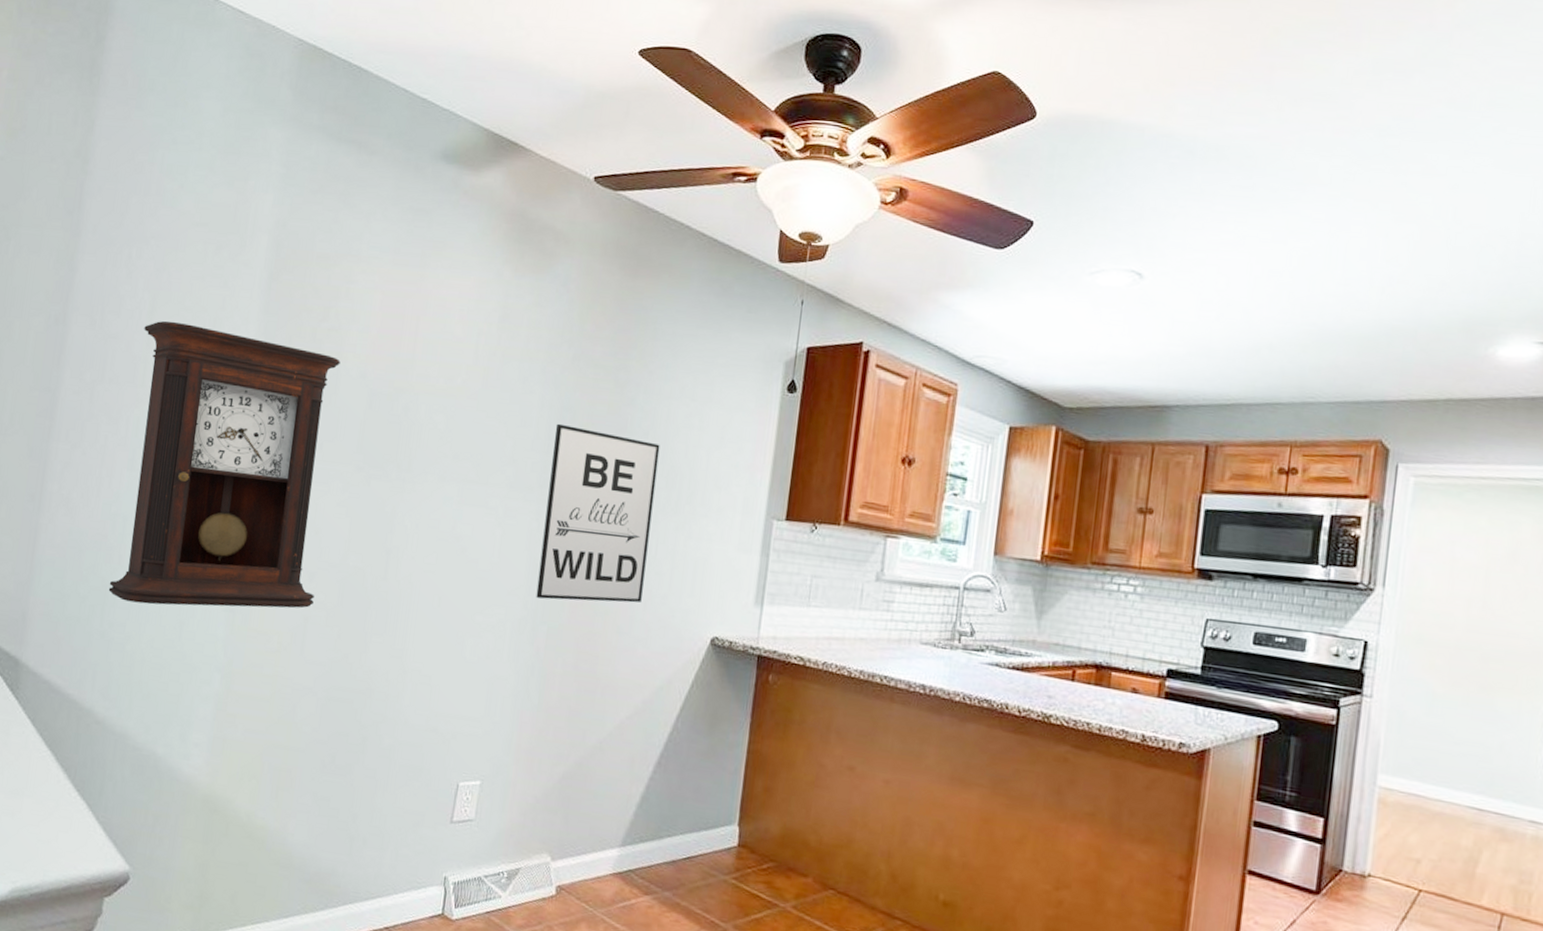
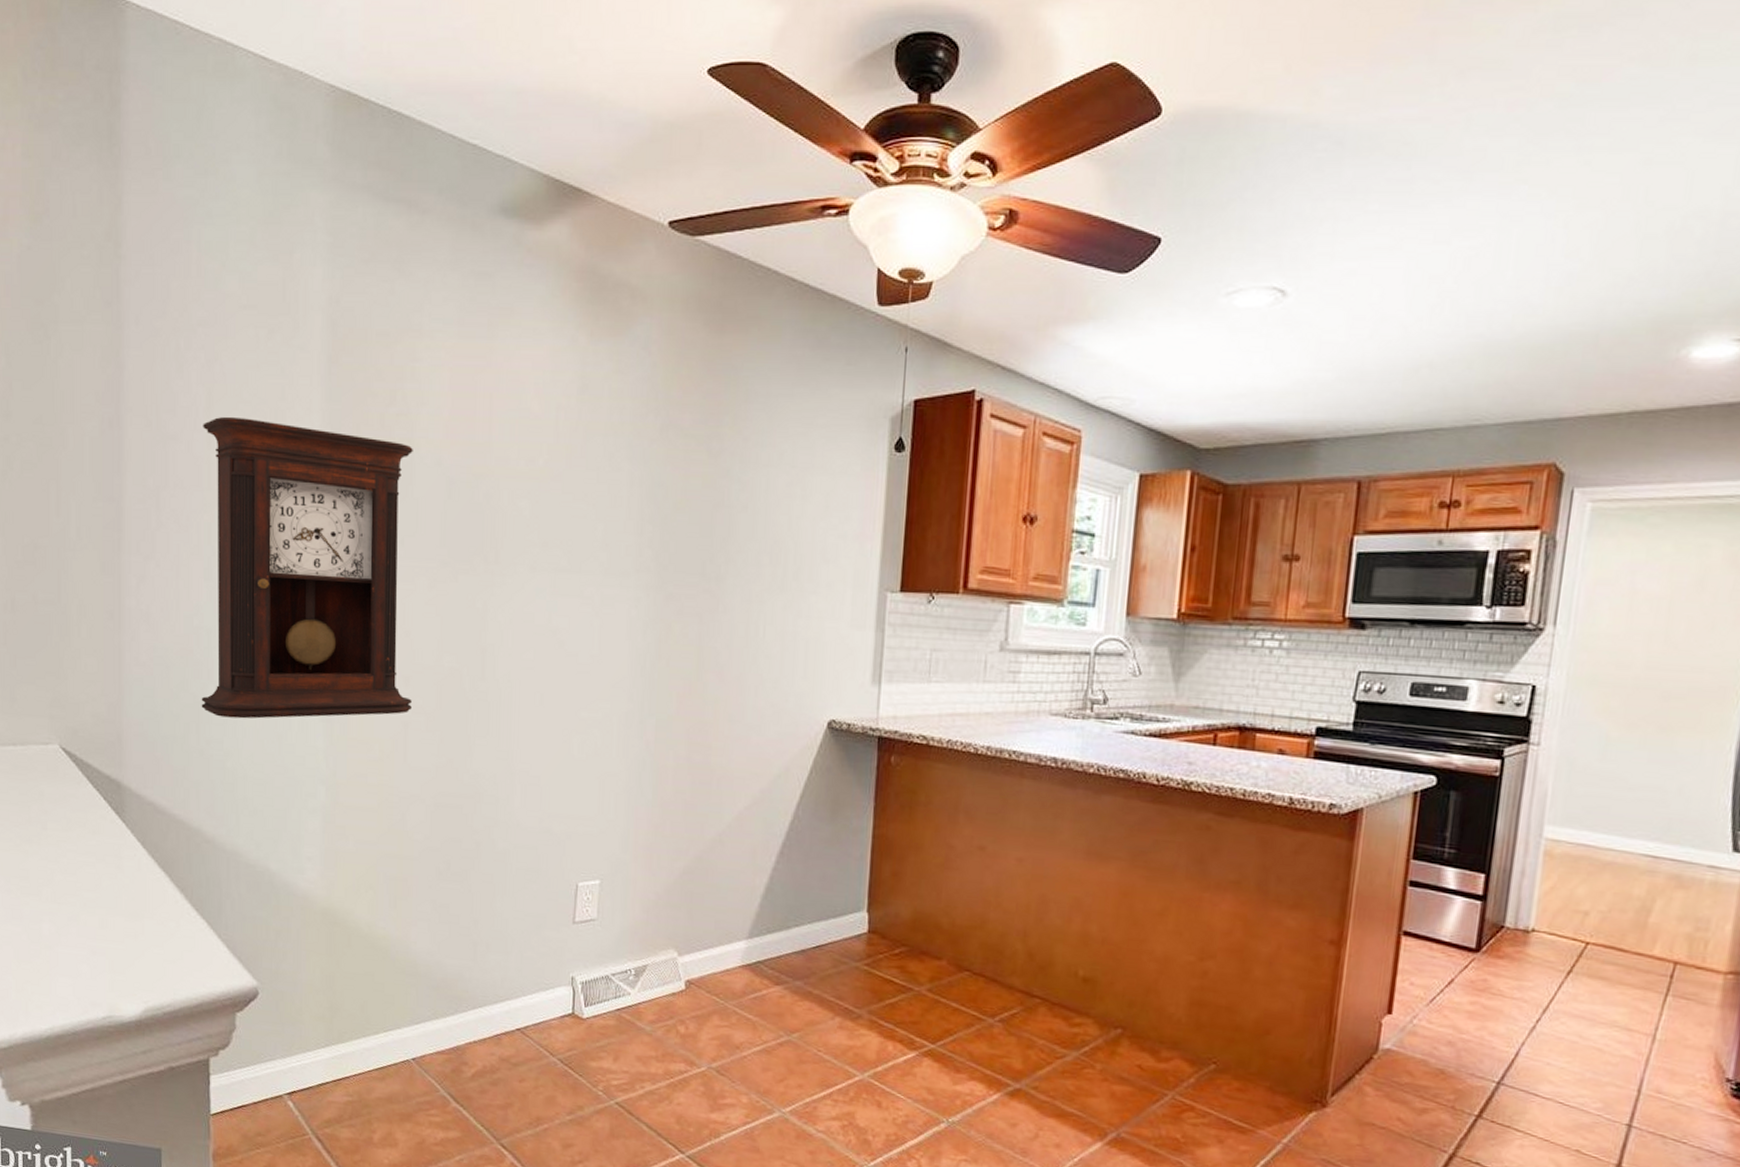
wall art: present [536,423,660,603] -> none [641,501,761,690]

